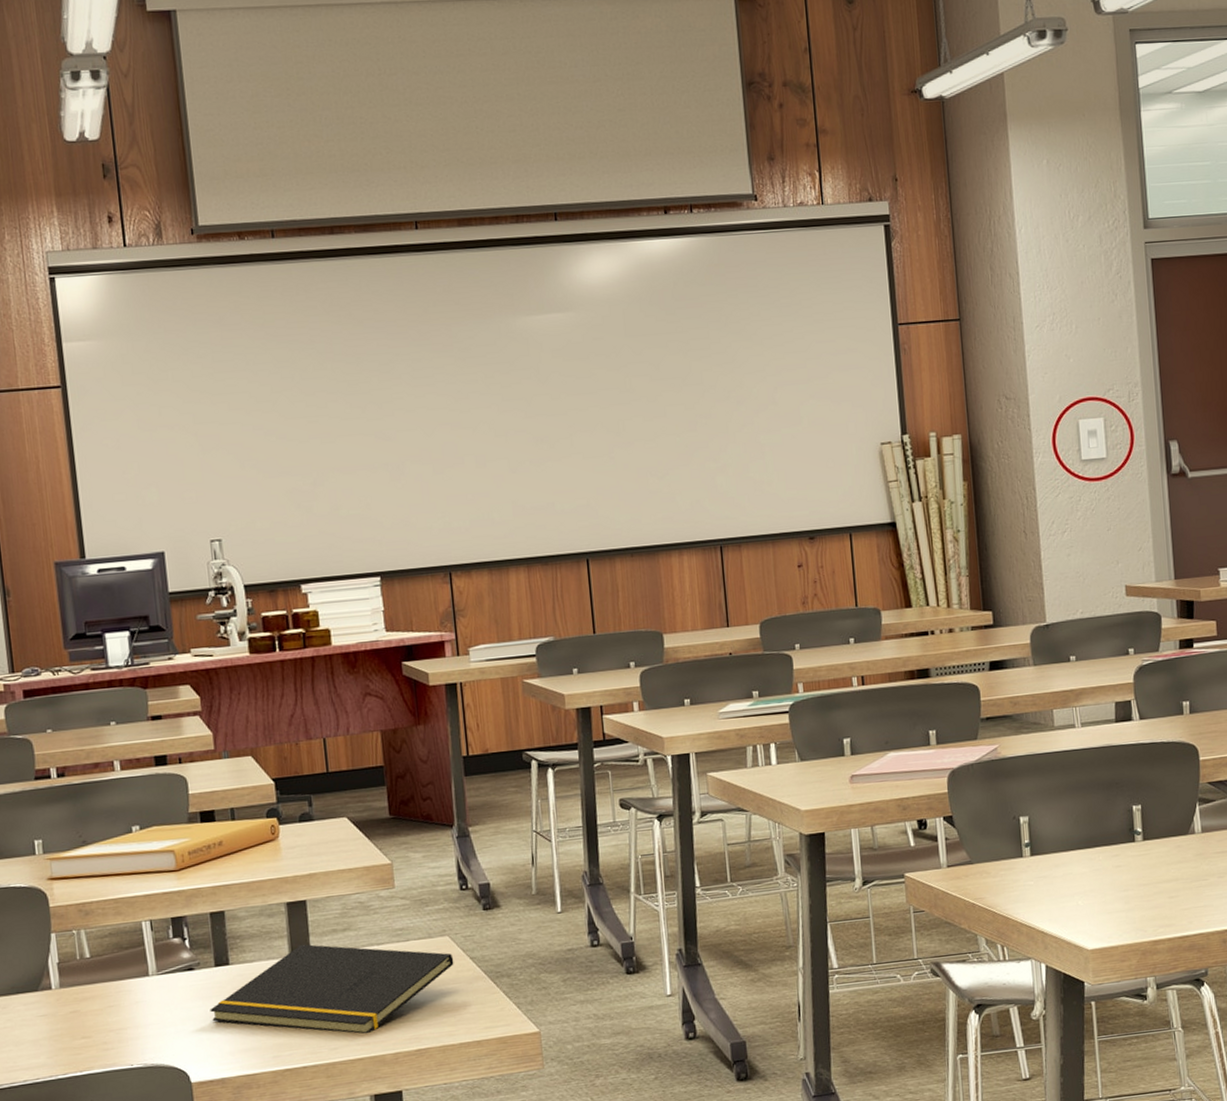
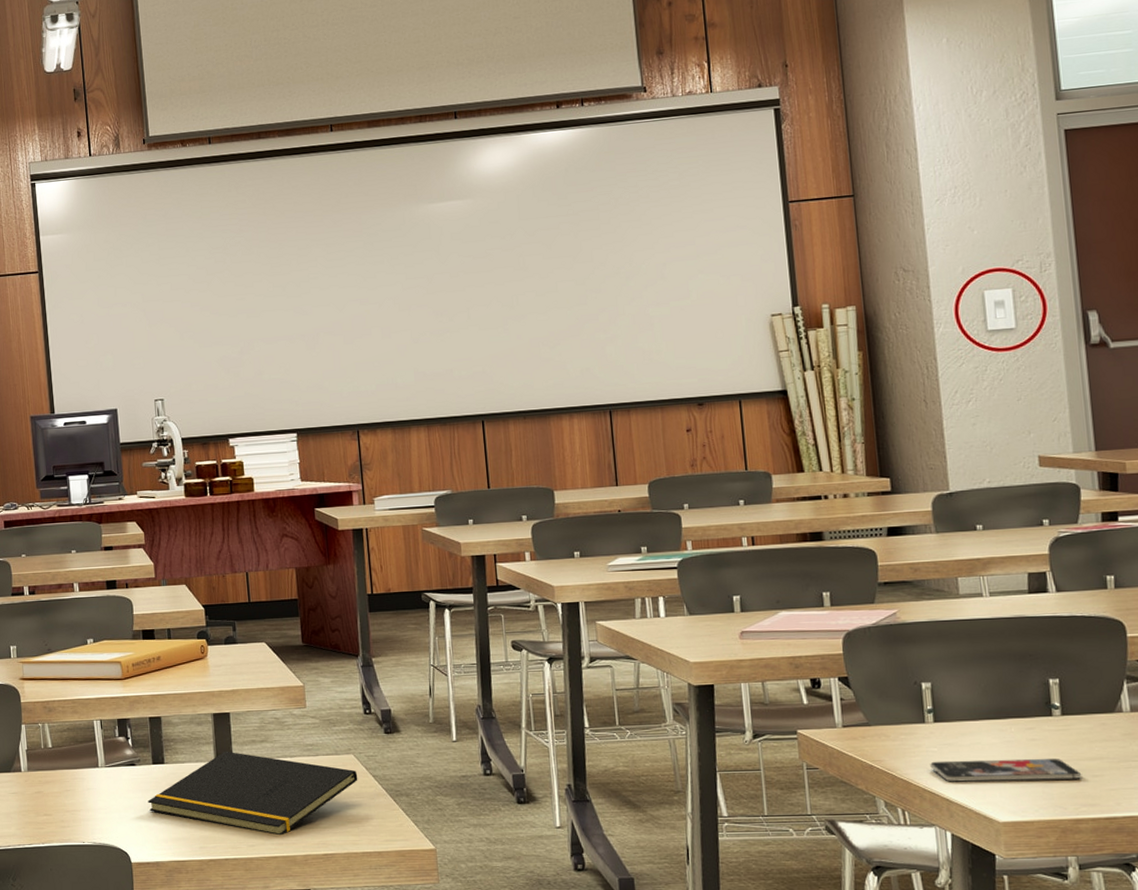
smartphone: none [1027,883,1160,915] -> present [930,758,1082,782]

